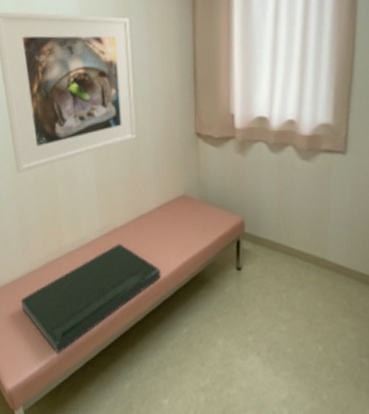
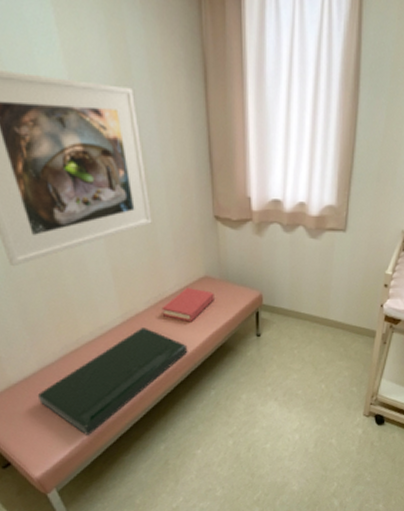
hardback book: none [138,205,192,245] -> present [161,287,214,323]

